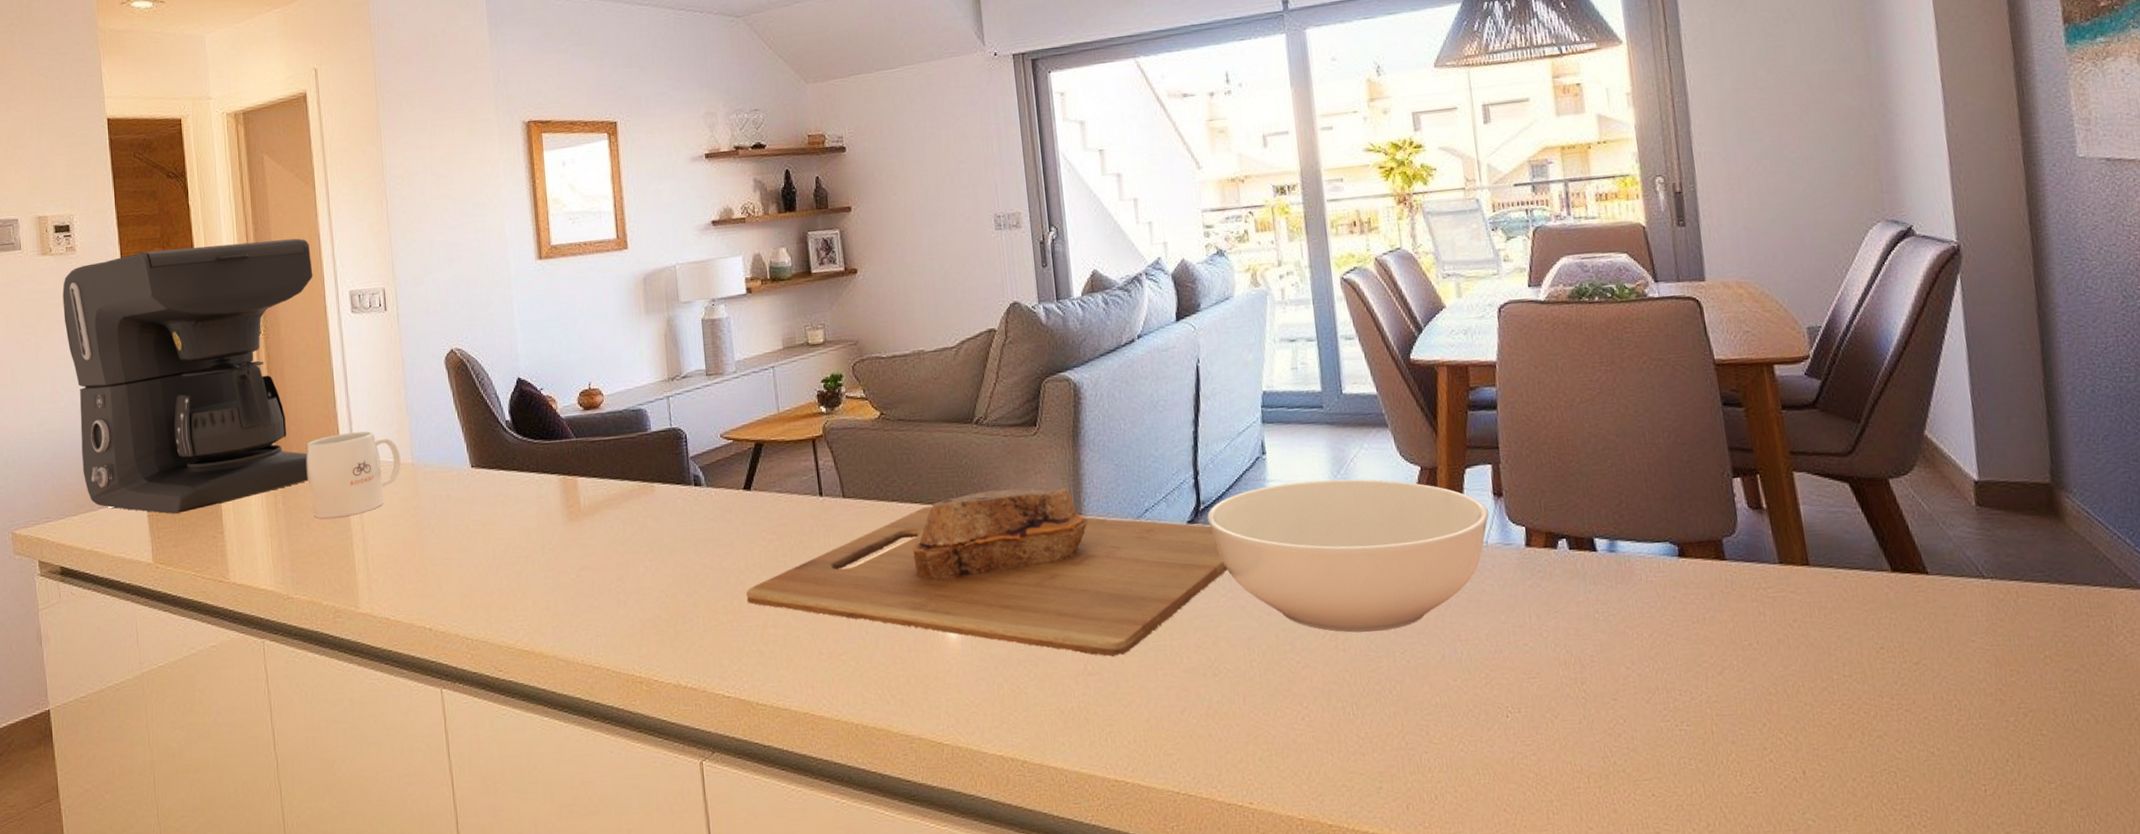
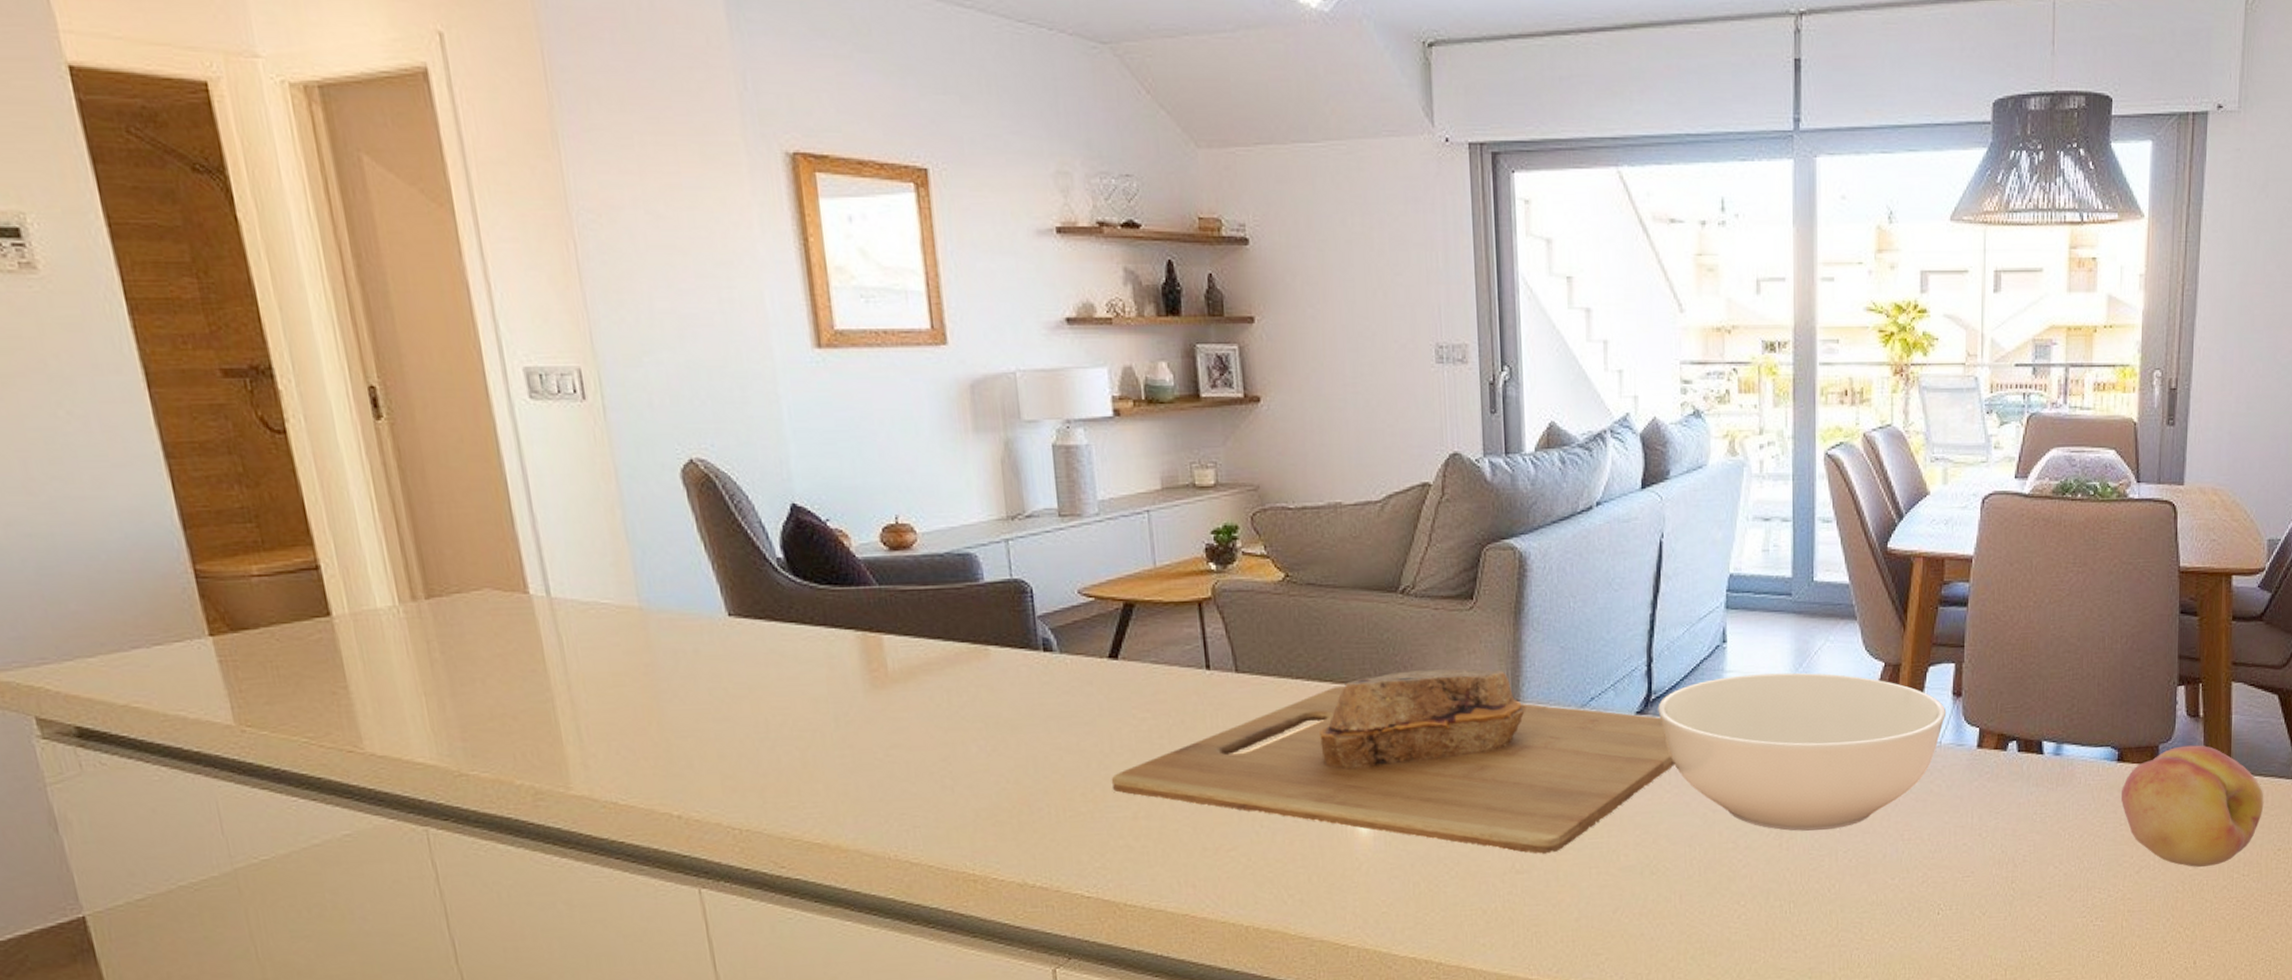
coffee maker: present [62,238,313,514] -> none [20,281,478,660]
mug: present [305,431,401,520] -> none [471,561,623,675]
fruit: none [1687,538,1855,668] -> present [2120,745,2264,868]

